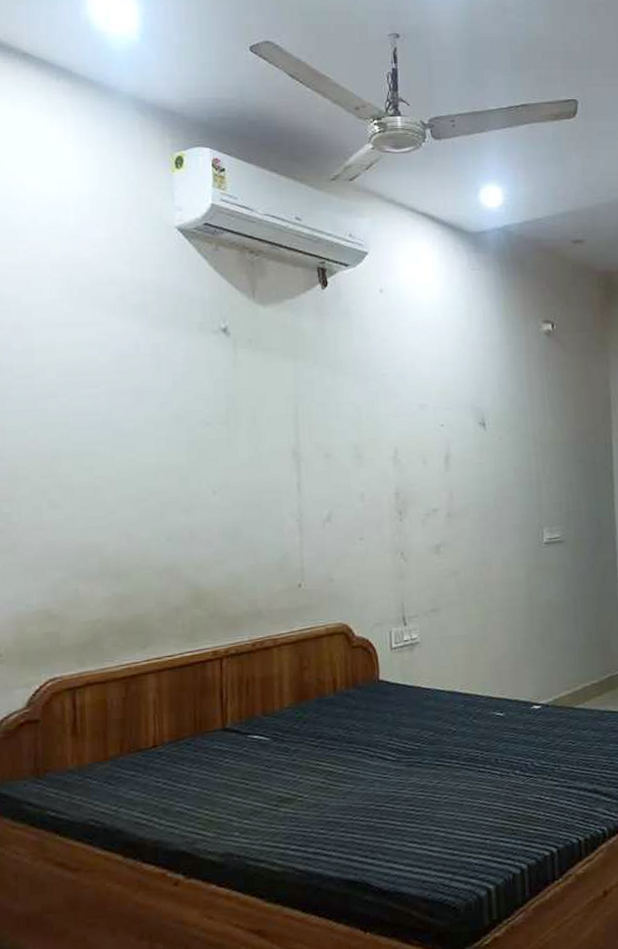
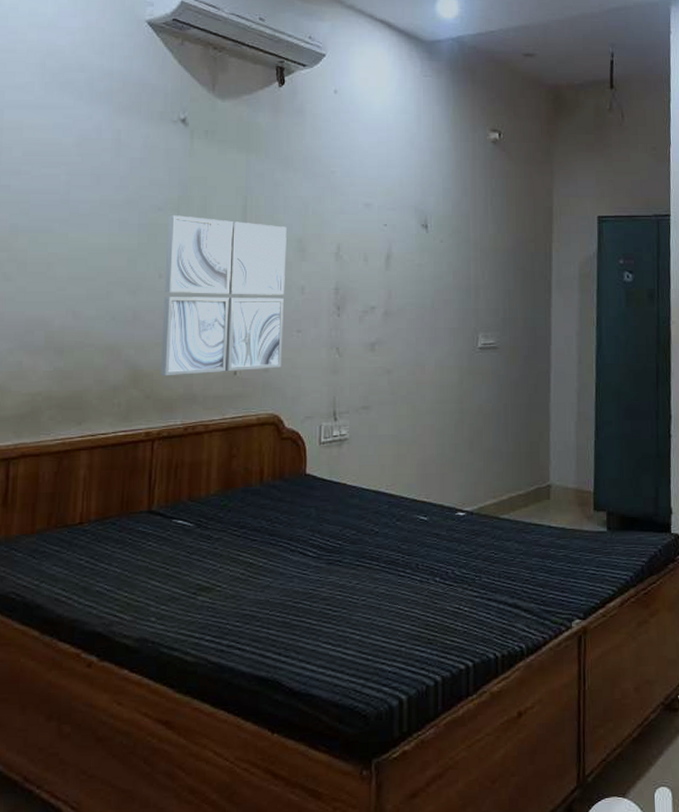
wall art: none [217,429,347,594] -> present [160,215,287,376]

